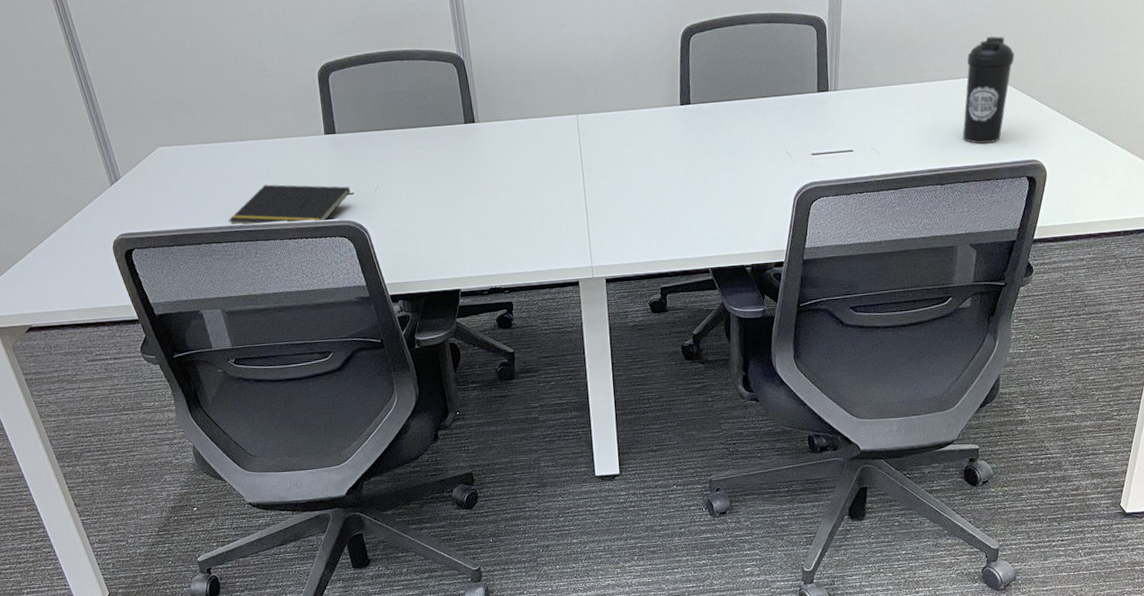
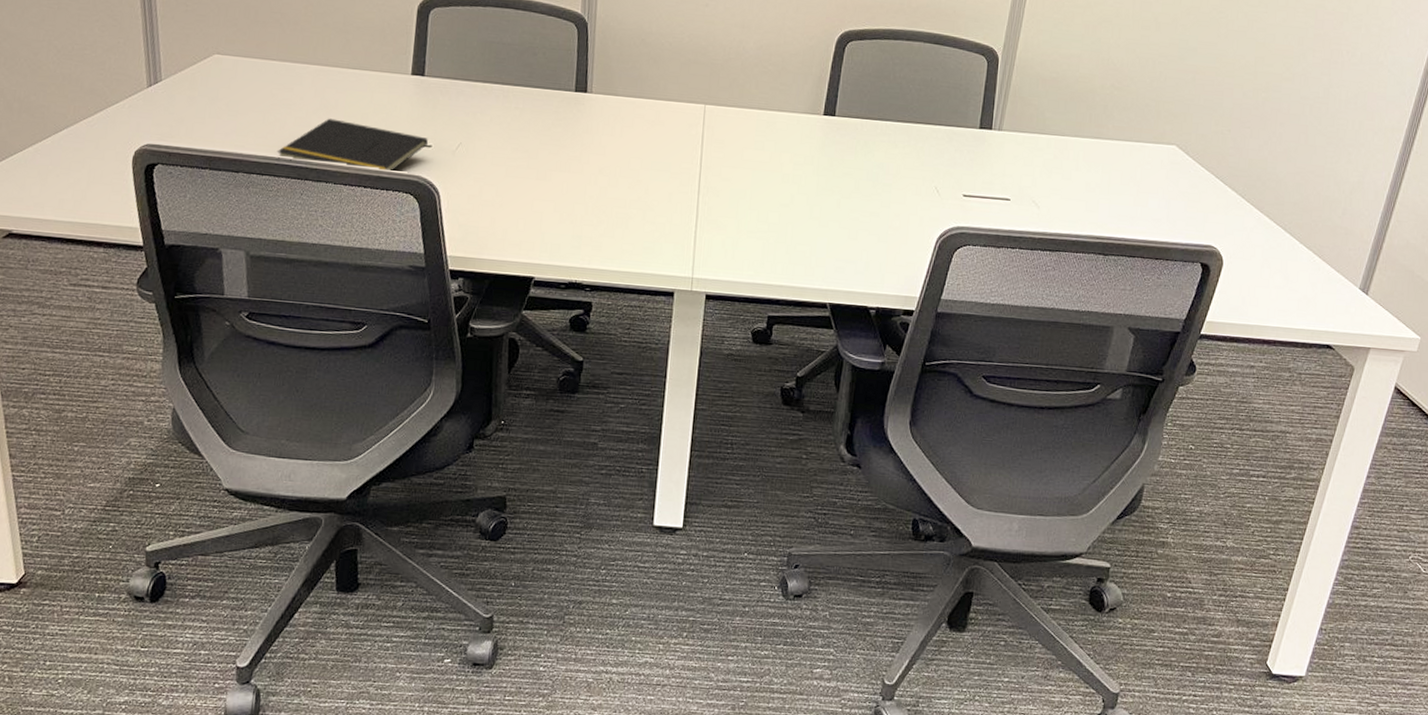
water bottle: present [963,36,1015,144] -> none [1134,103,1202,219]

